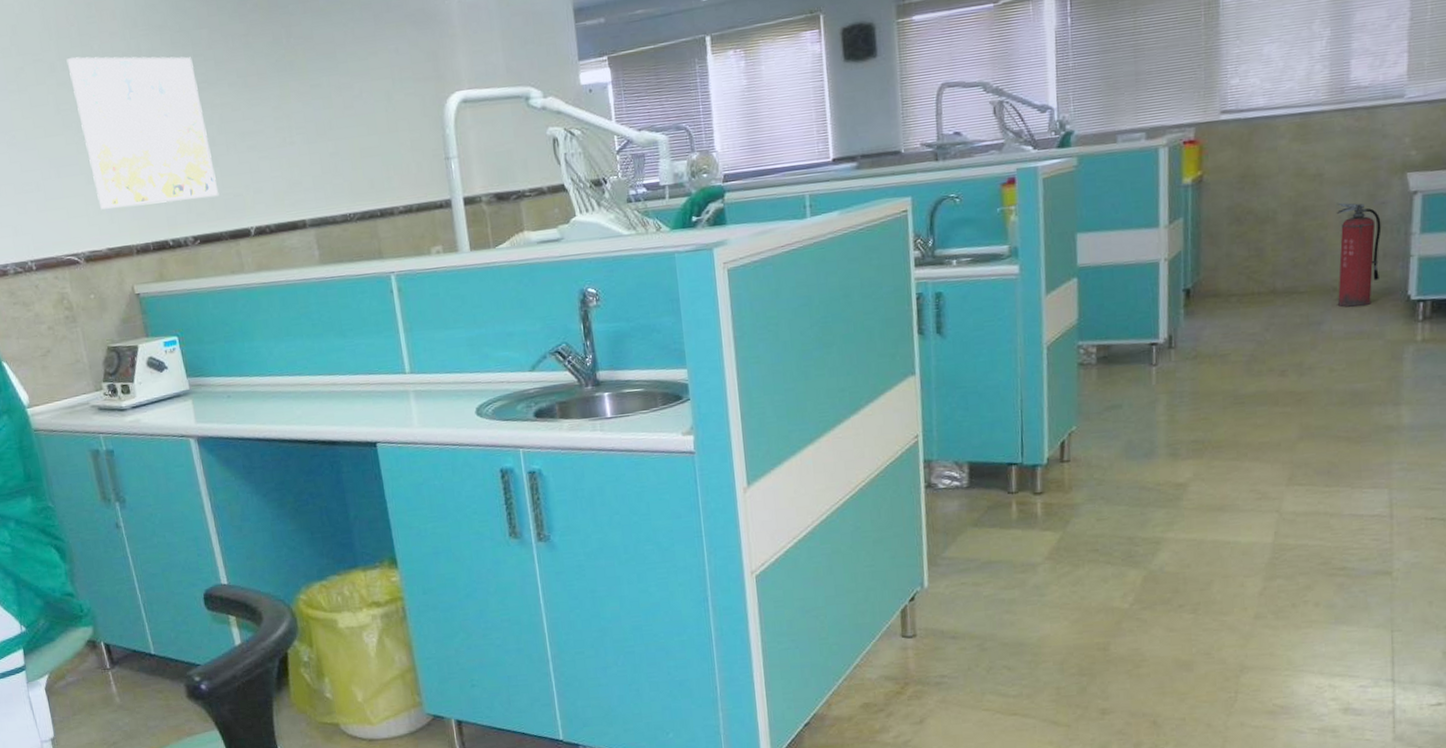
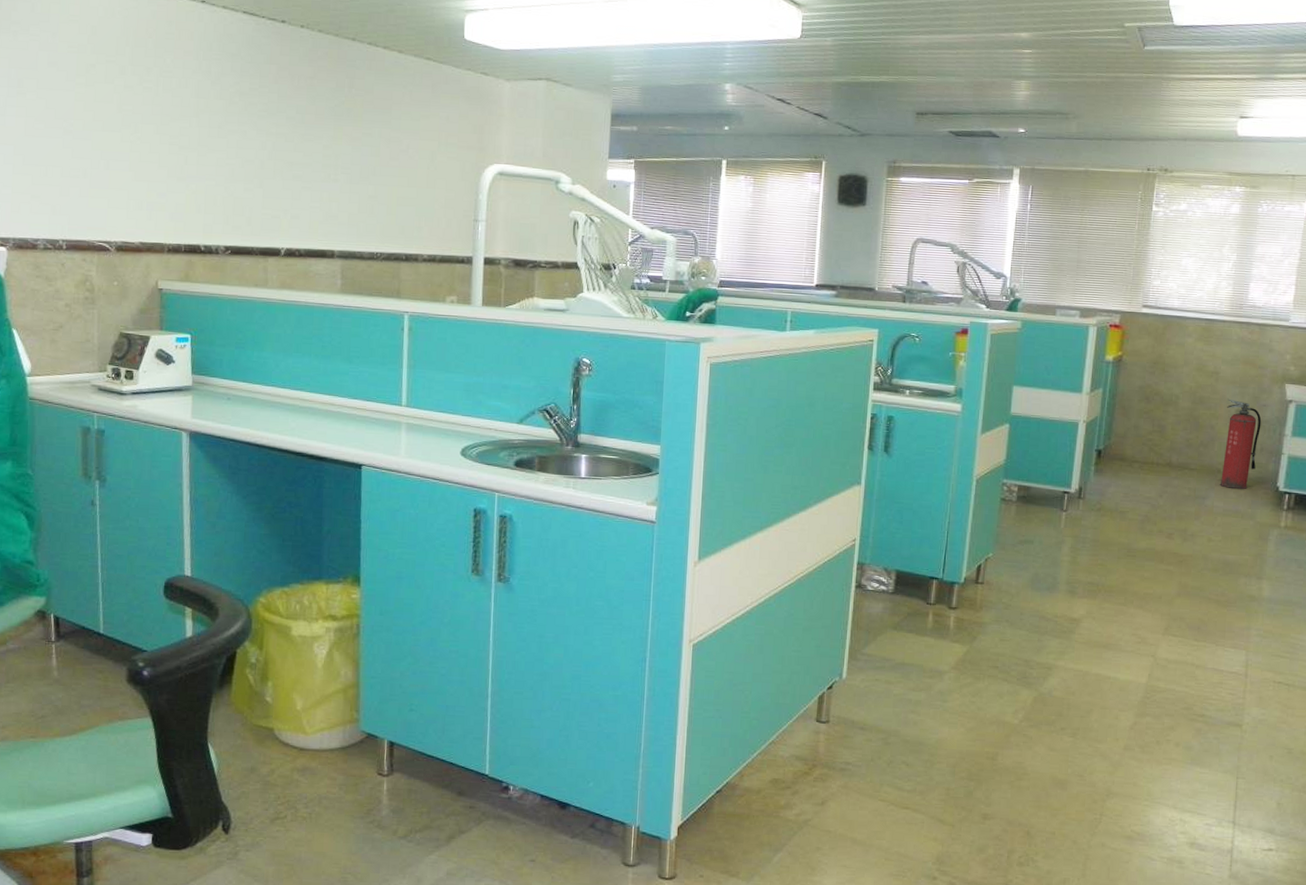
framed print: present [66,56,219,210] -> none [138,65,258,215]

